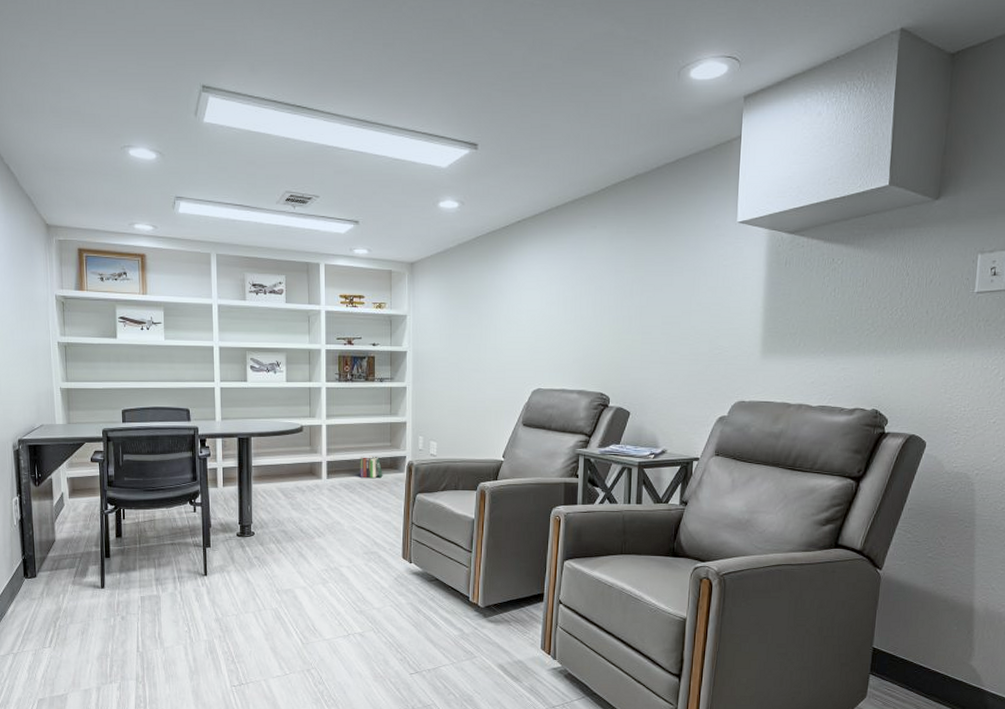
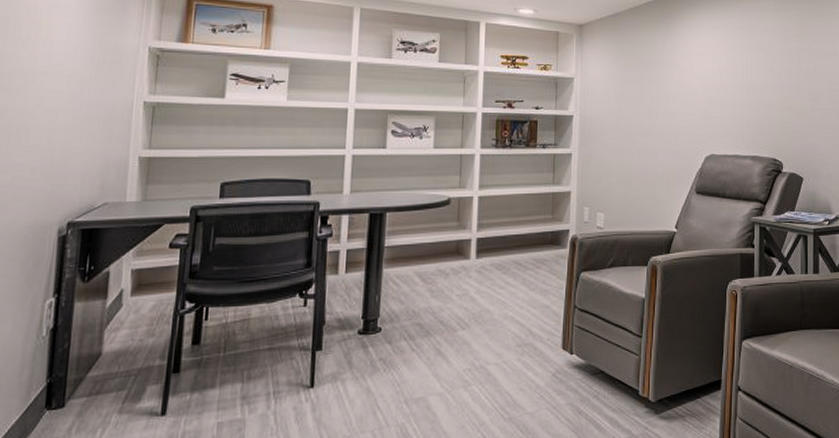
books: present [360,456,383,479] -> none [515,230,543,257]

